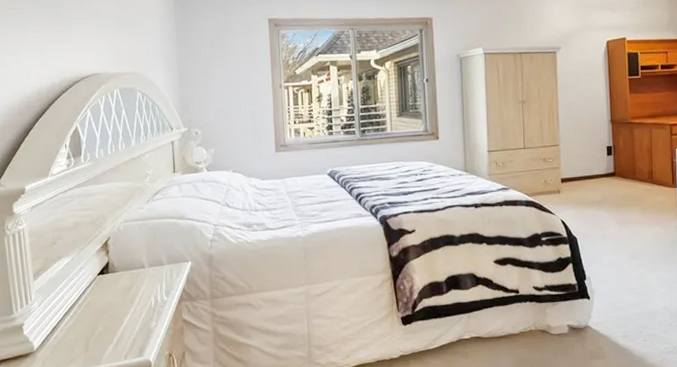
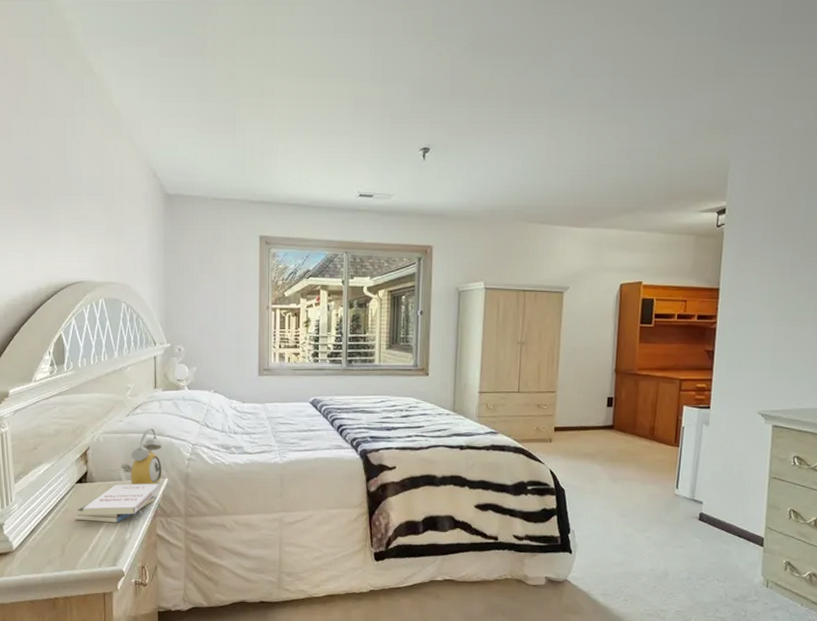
books: none [97,267,185,313] -> present [74,483,161,523]
alarm clock: none [142,212,185,271] -> present [120,427,162,485]

